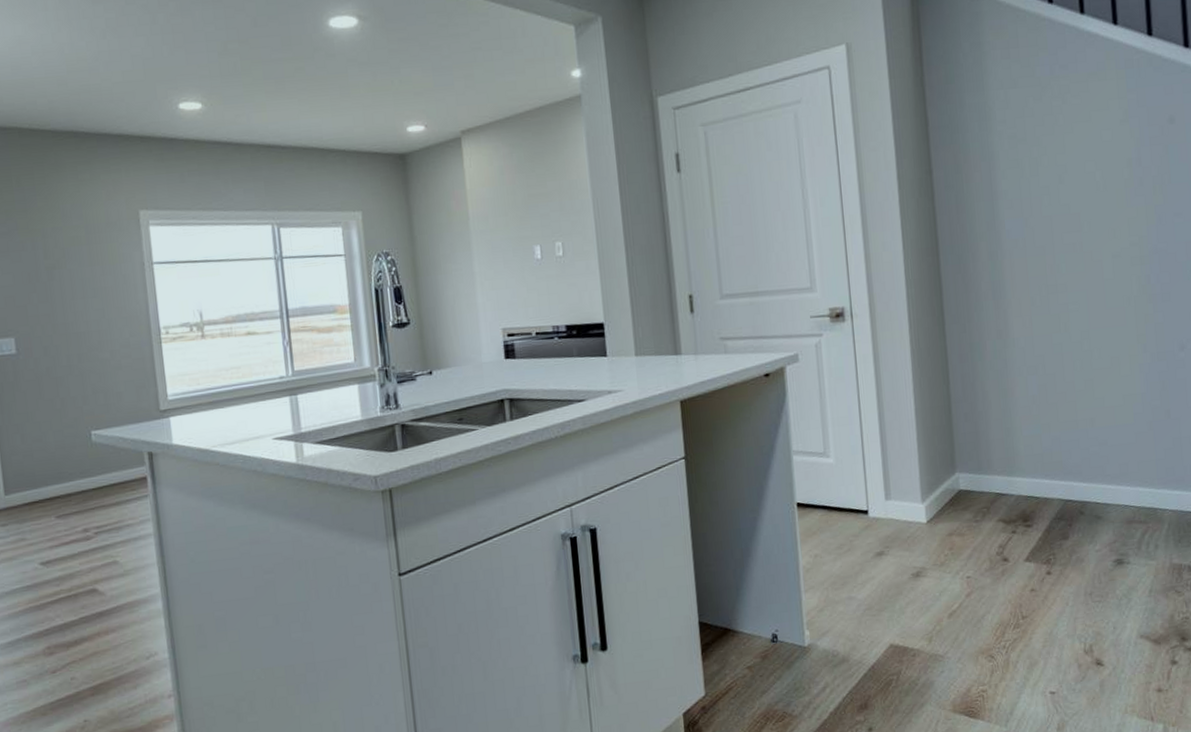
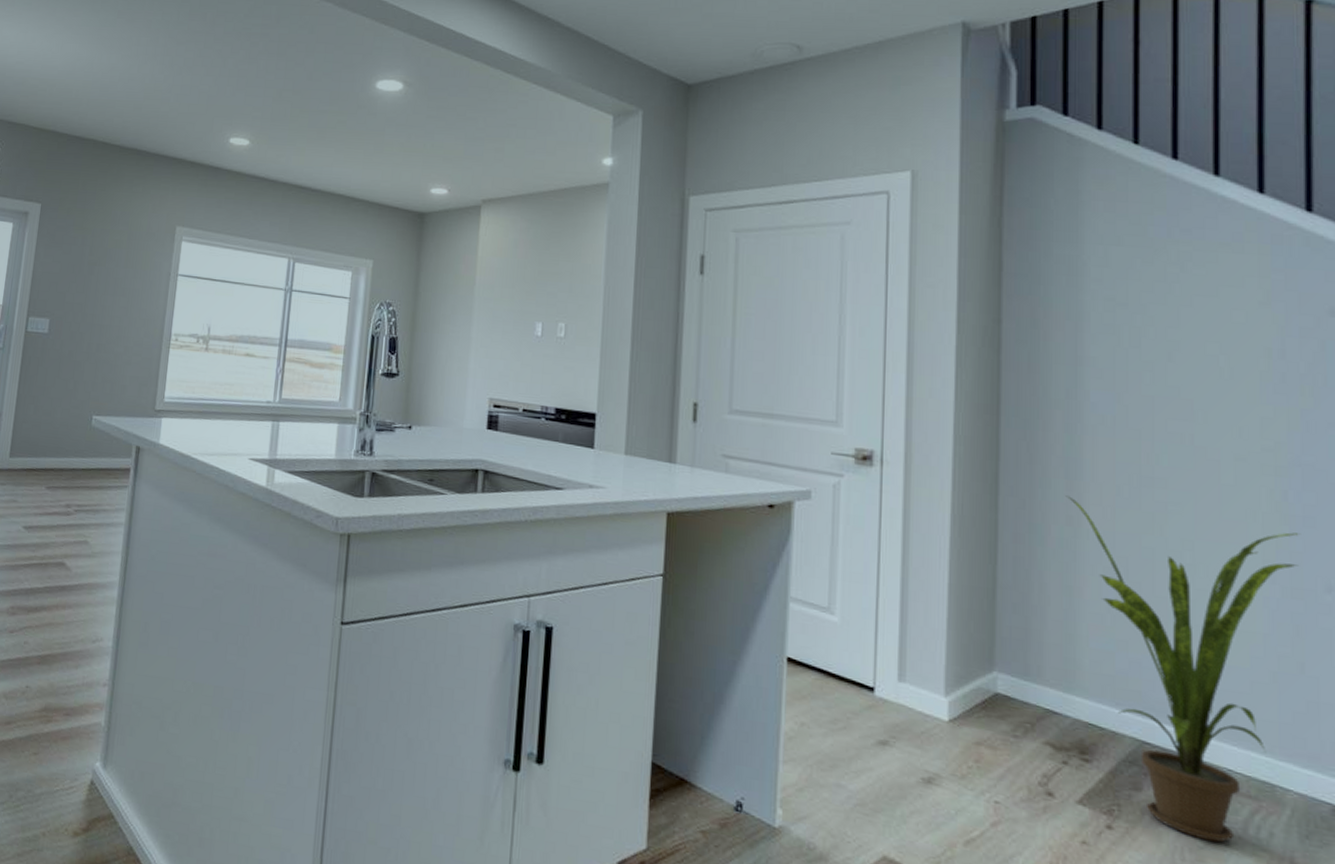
house plant: none [995,307,1161,564] -> present [1066,496,1301,843]

